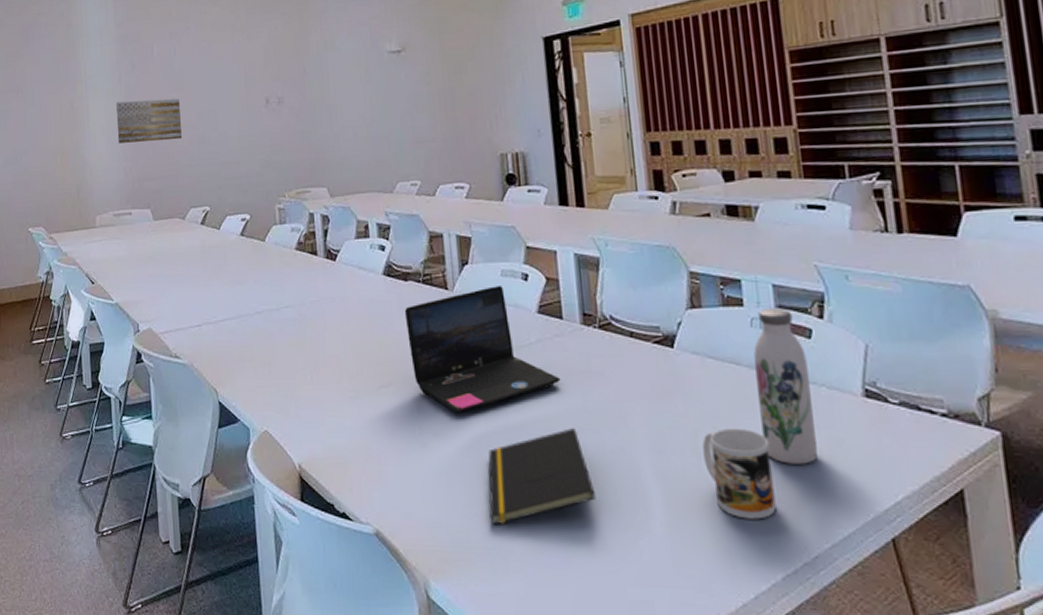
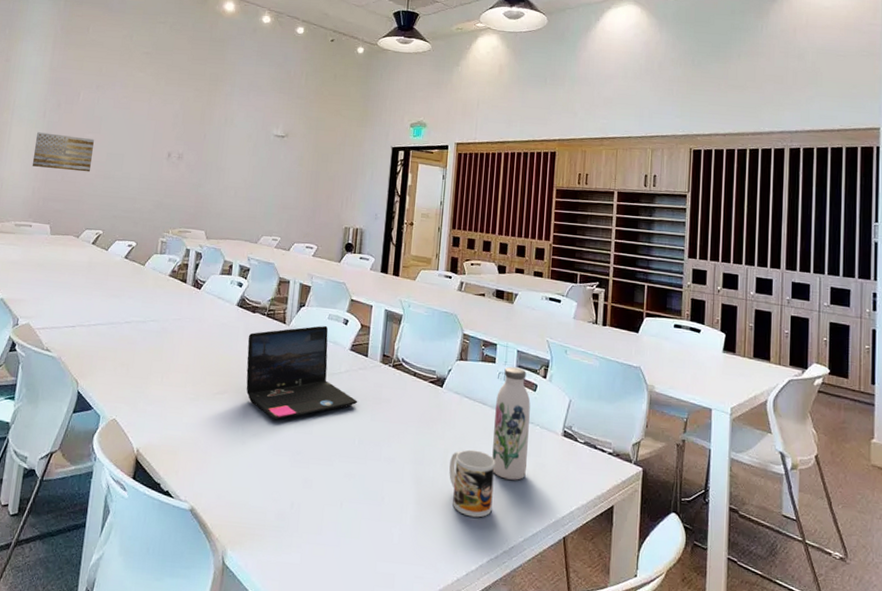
notepad: present [488,428,596,525] -> none [284,439,368,509]

